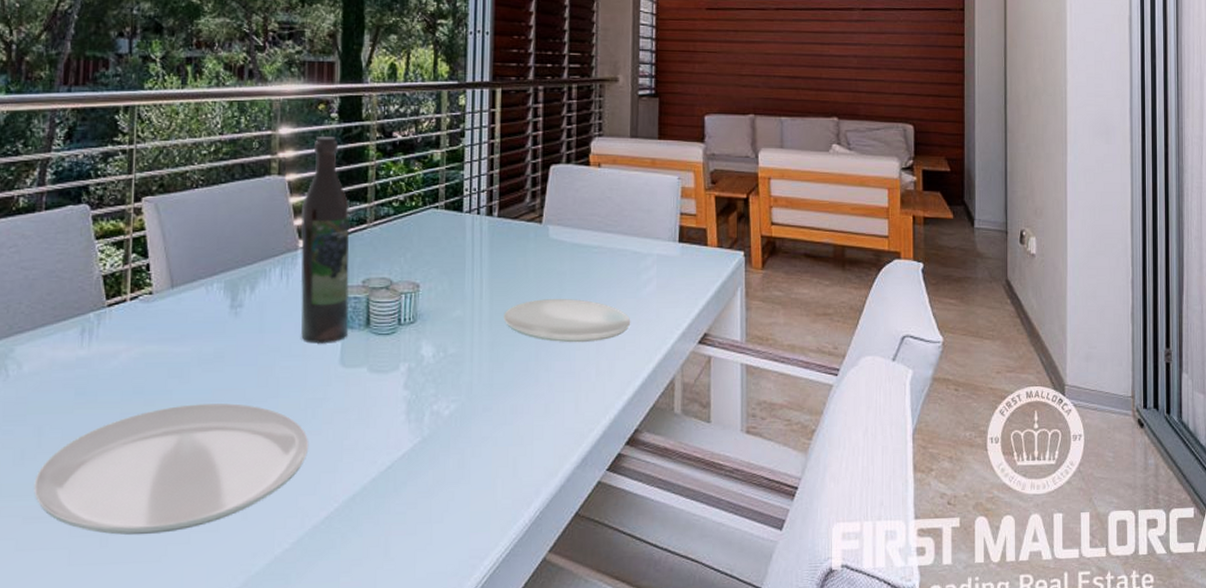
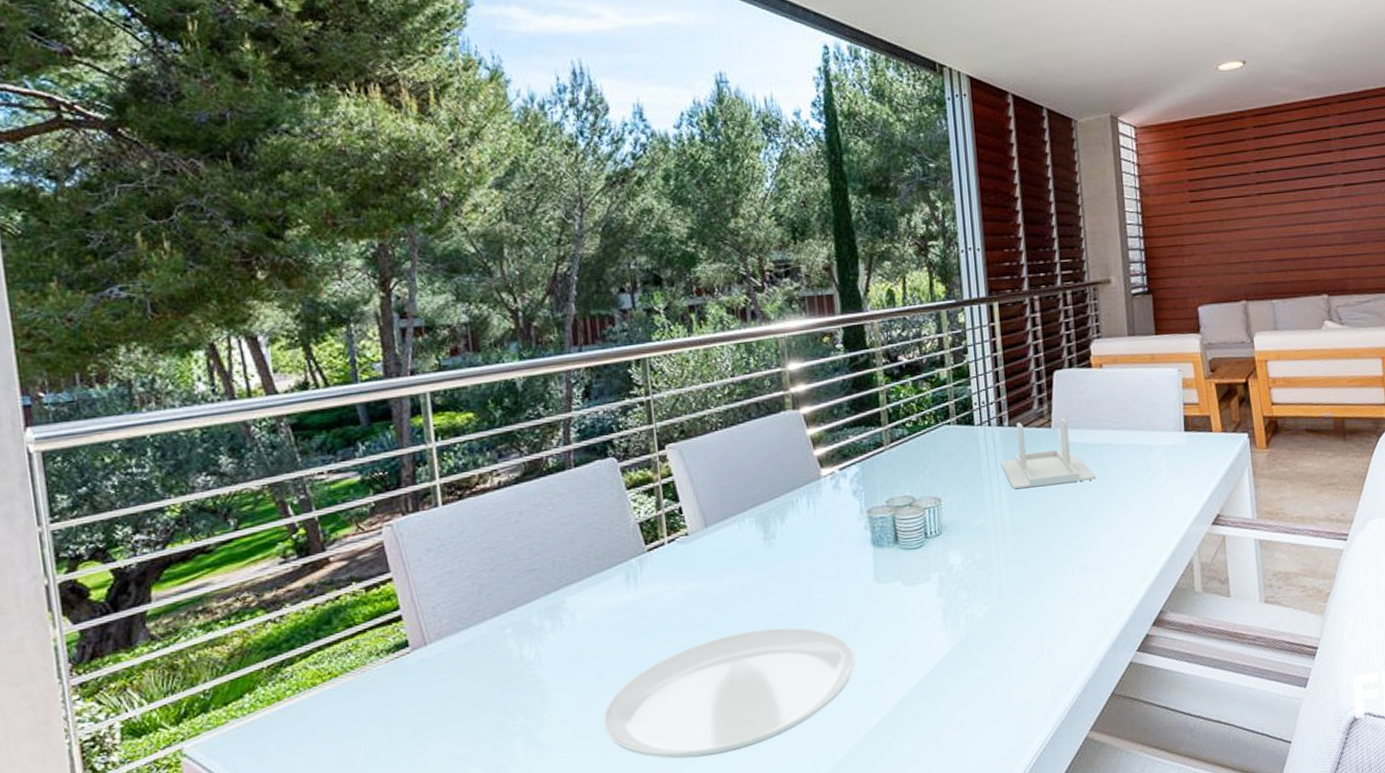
wine bottle: present [300,137,350,344] -> none [819,367,878,564]
napkin holder: none [485,214,583,284] -> present [1000,417,1096,489]
plate: present [503,299,631,343] -> none [1024,495,1146,538]

